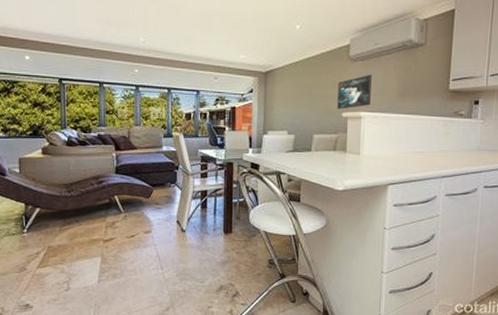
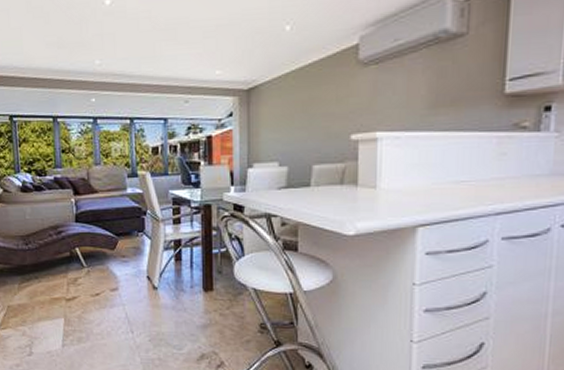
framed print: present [337,75,372,109] -> none [343,82,391,130]

